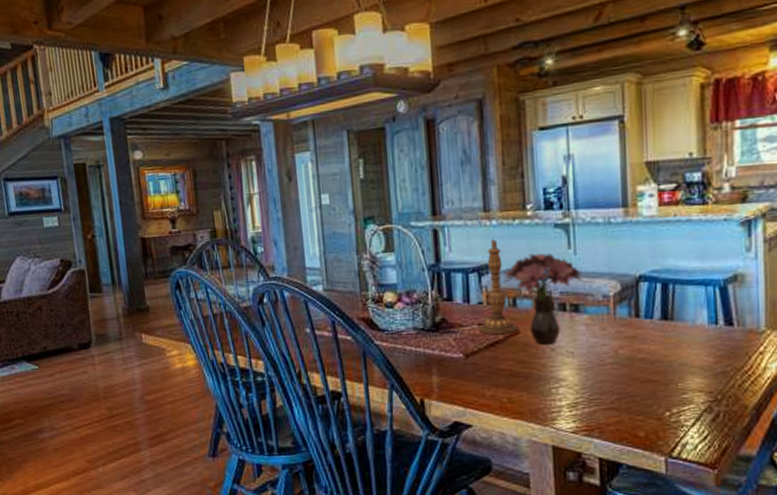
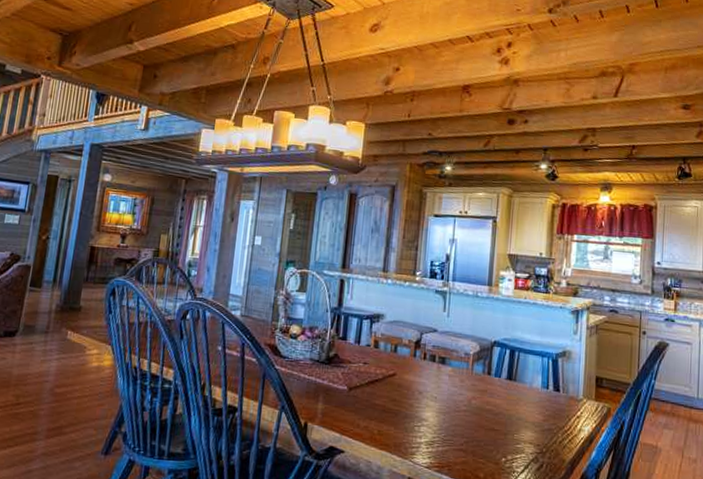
candlestick: present [479,239,518,335] -> none [364,294,395,375]
flower arrangement: present [504,253,583,345] -> none [390,311,452,388]

